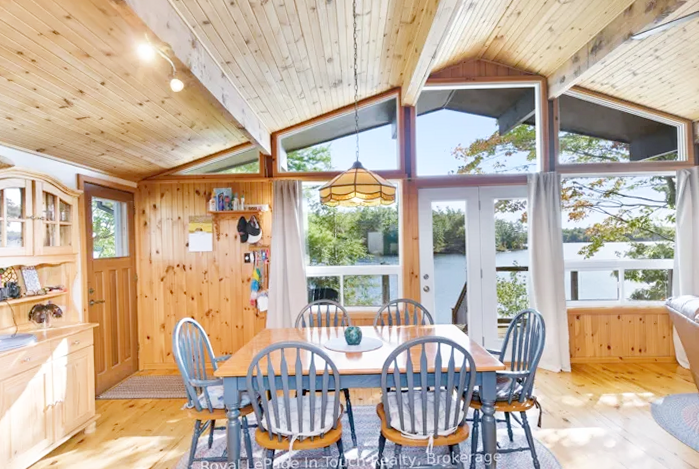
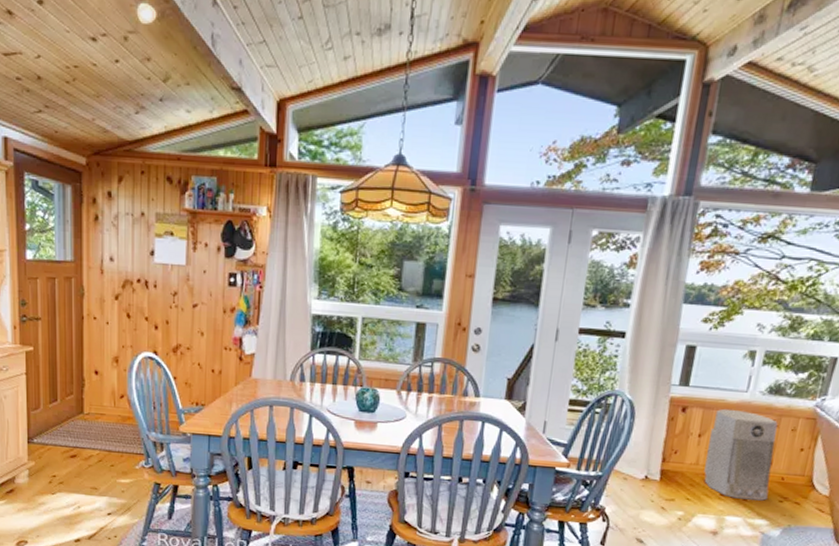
air purifier: none [599,313,648,379] -> present [704,409,778,501]

